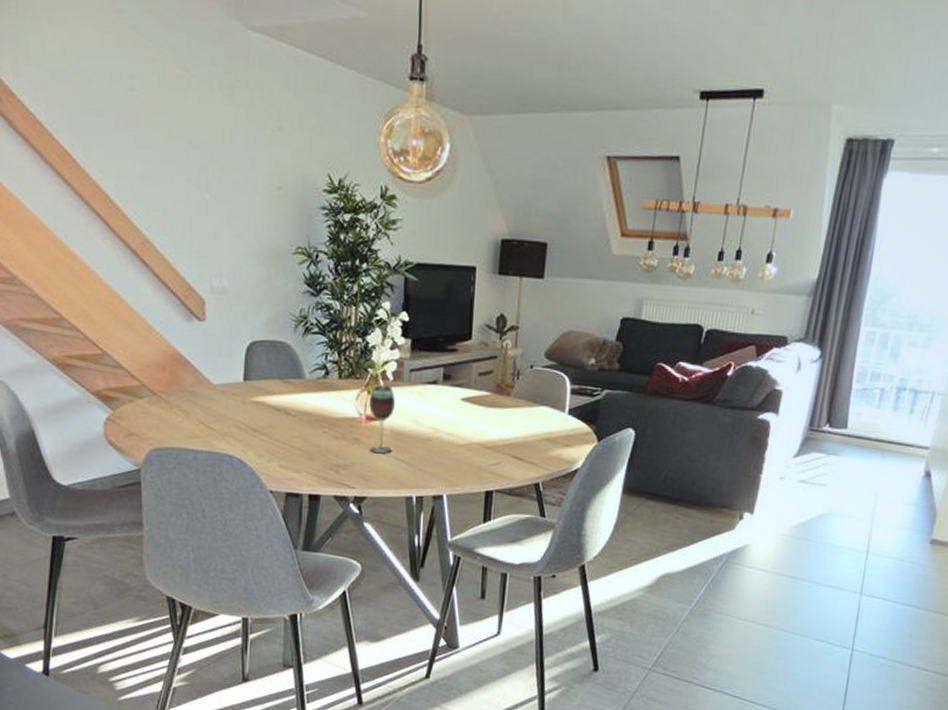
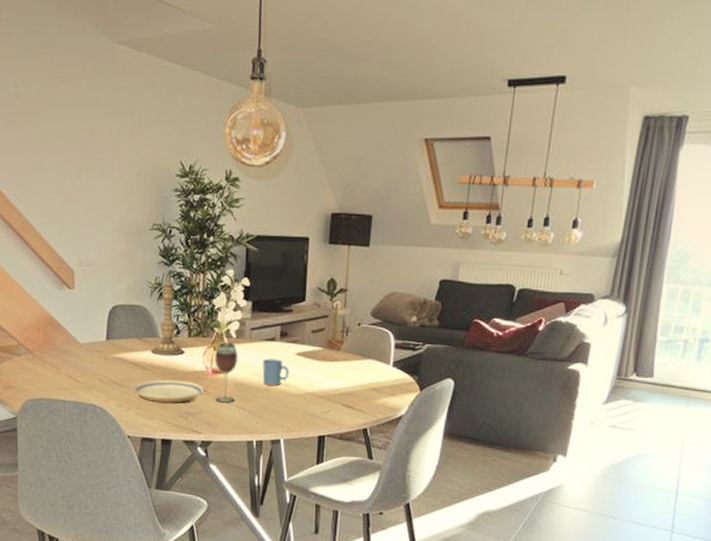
plate: none [275,427,358,454] -> present [132,379,205,404]
candlestick: none [295,305,335,400] -> present [151,273,185,356]
mug: none [423,404,454,436] -> present [262,358,290,386]

